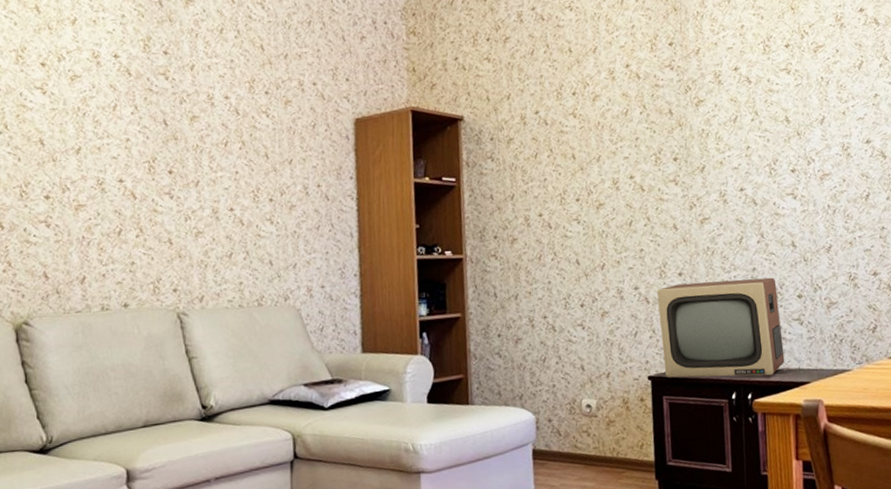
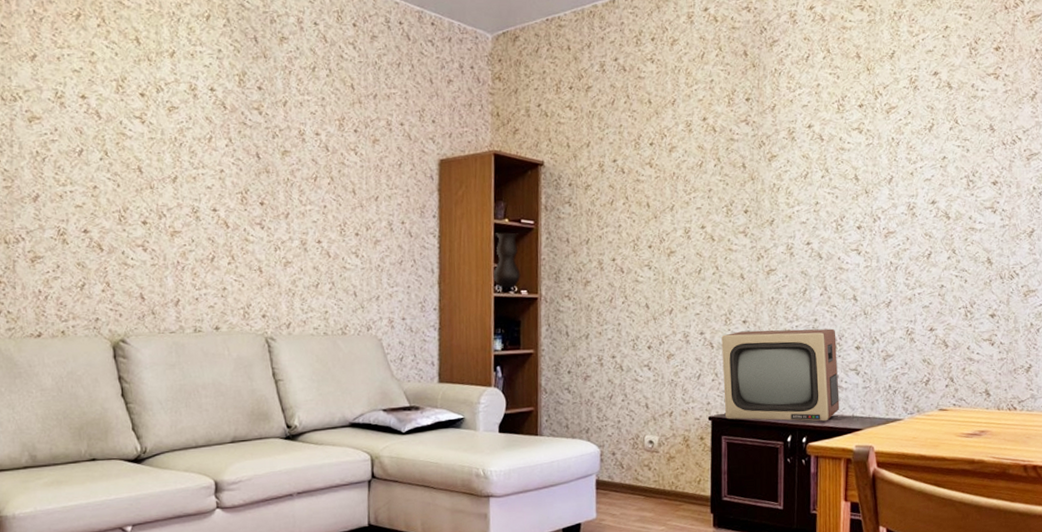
vase: none [415,191,445,250] -> present [493,232,521,289]

